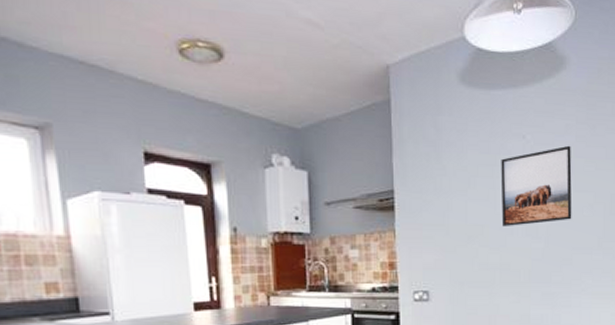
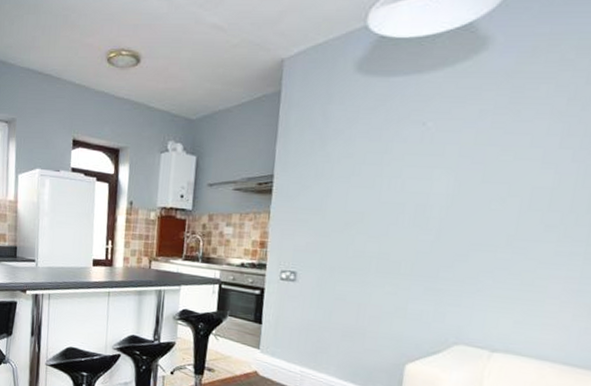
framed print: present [501,145,572,226] -> none [385,132,484,216]

